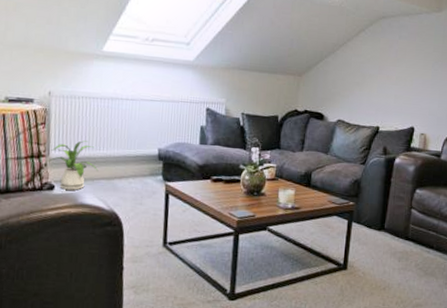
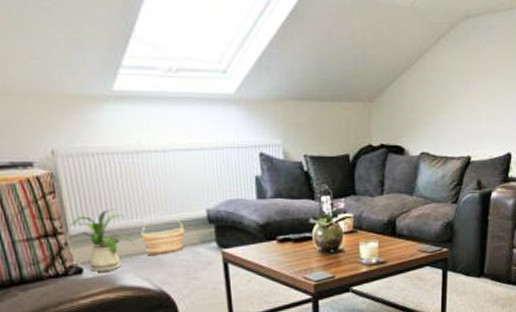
basket: none [104,147,139,182] -> present [141,212,185,256]

